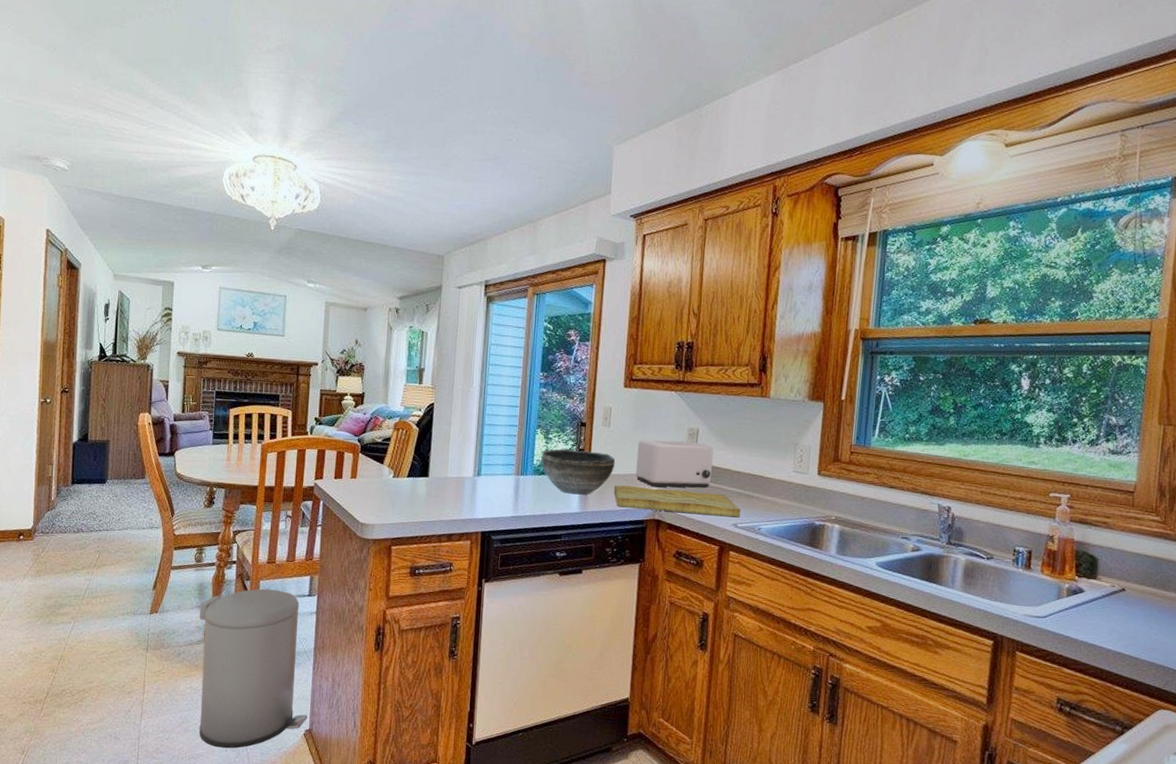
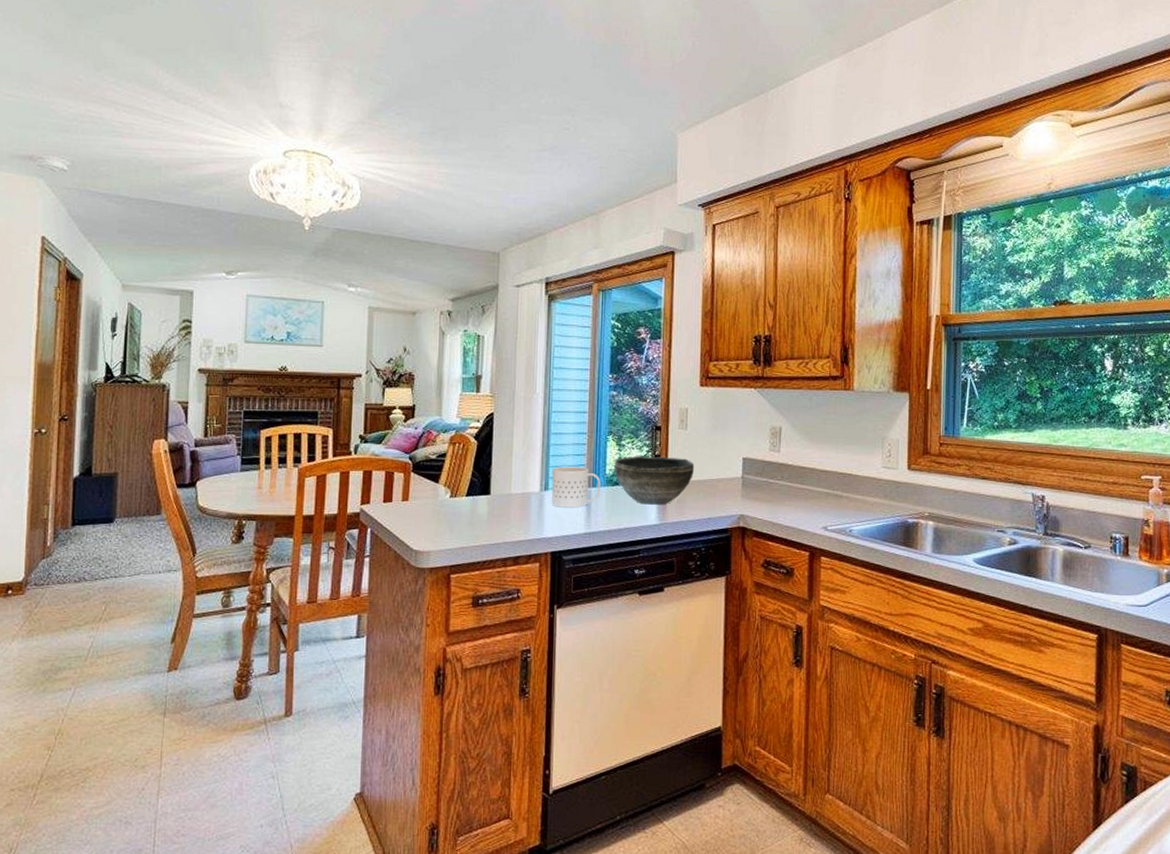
pedal bin: present [199,588,308,748] -> none [228,632,358,824]
mug: none [483,455,529,494] -> present [551,466,601,508]
cutting board: present [613,485,741,518] -> none [694,491,830,520]
toaster: present [635,439,713,488] -> none [717,440,798,492]

